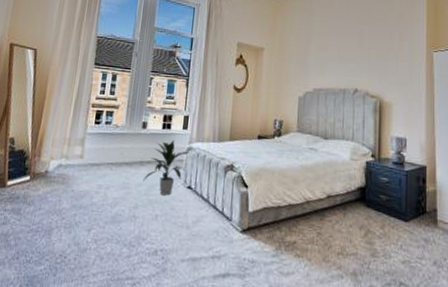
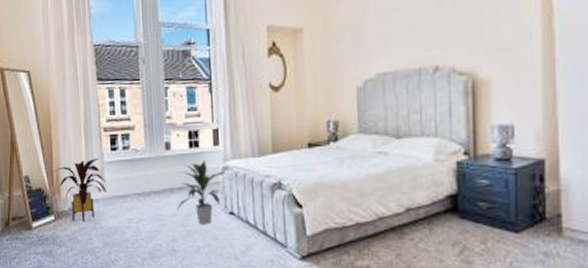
house plant: none [38,129,85,184] -> present [53,158,106,222]

